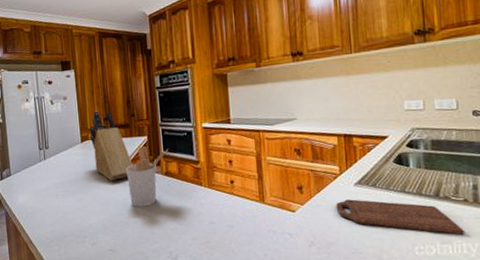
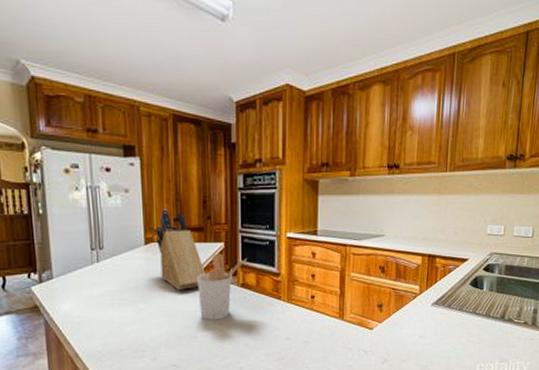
cutting board: present [336,199,464,235] -> none [412,319,520,354]

